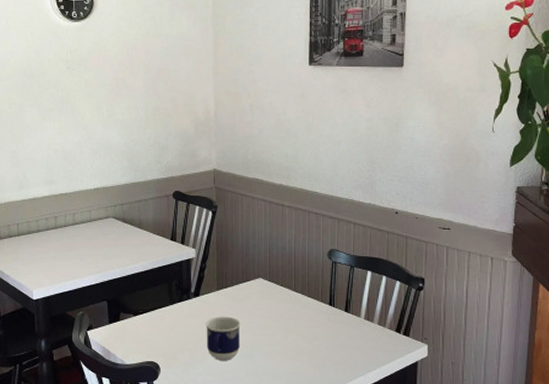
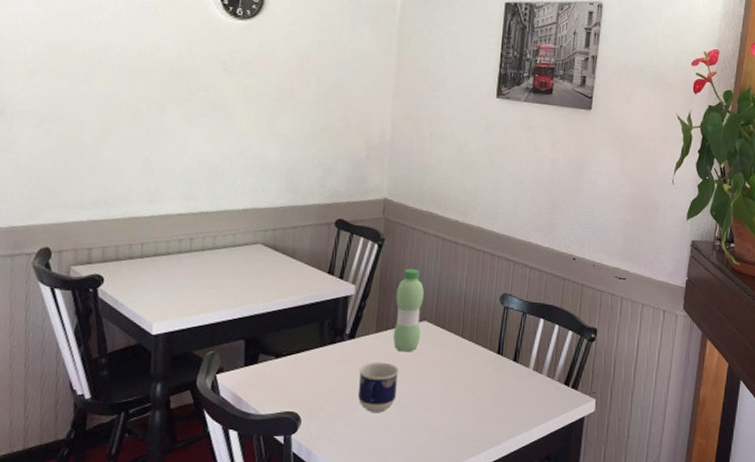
water bottle: none [232,231,258,307] -> present [393,268,424,352]

